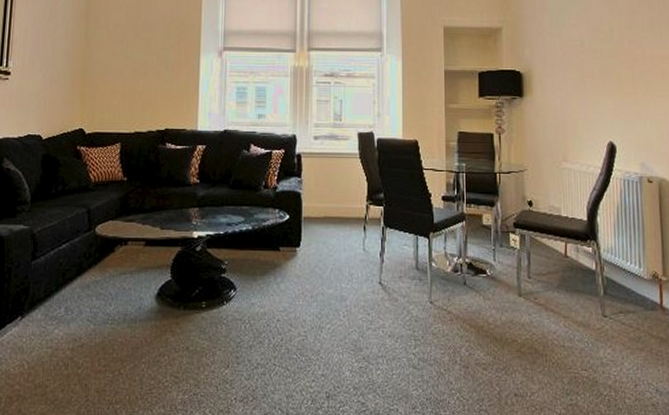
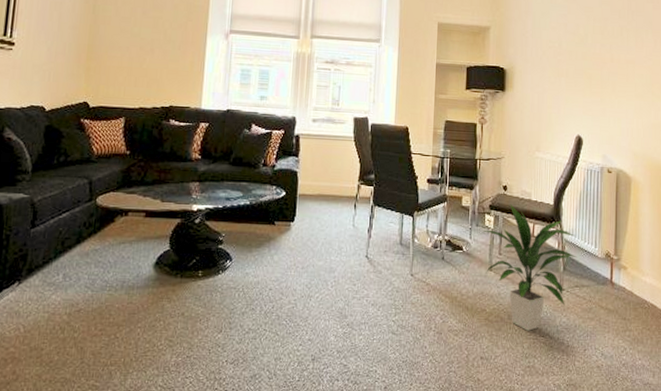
indoor plant: none [508,221,619,364] -> present [483,204,577,331]

